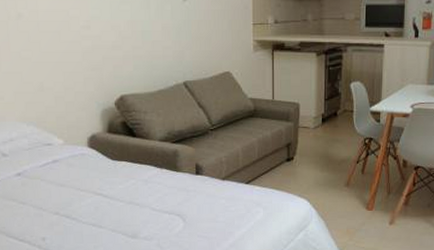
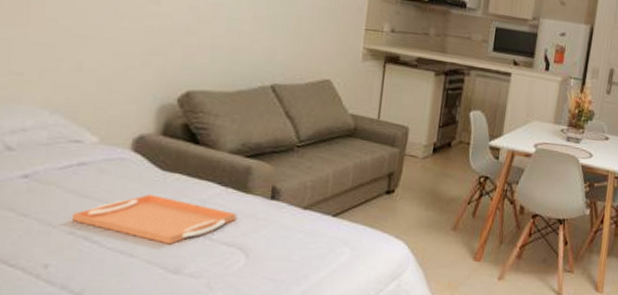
serving tray: none [55,179,172,217] -> present [72,194,237,245]

